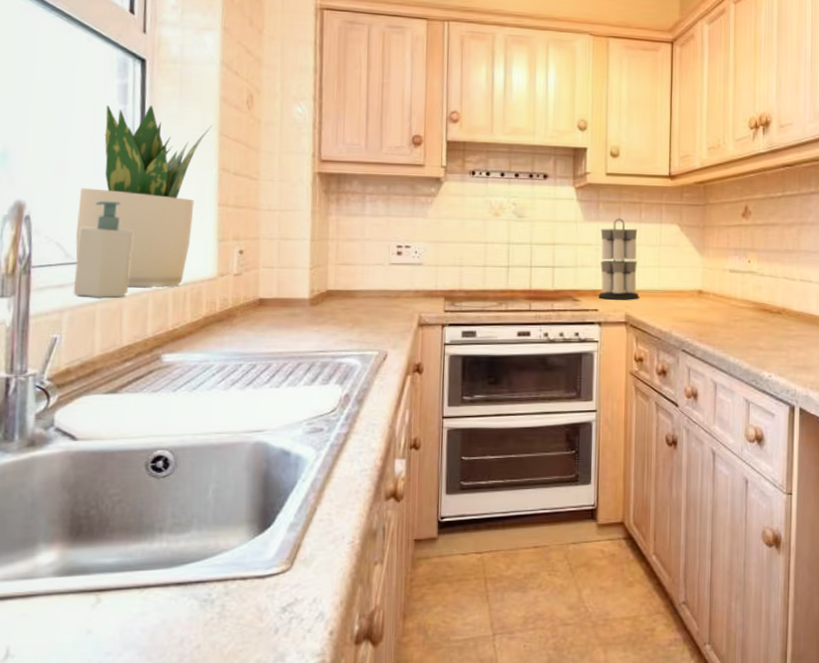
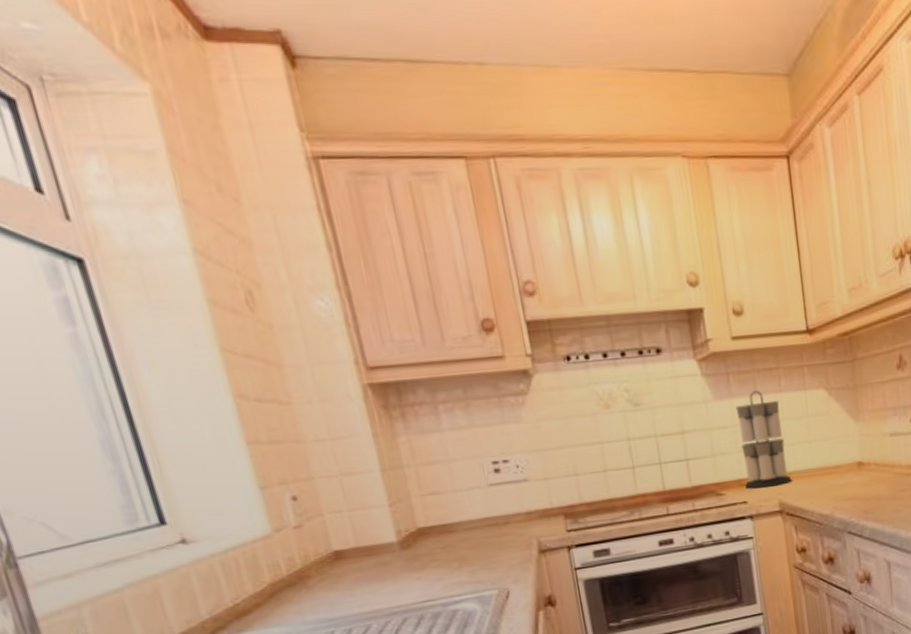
soap bottle: present [73,200,134,298] -> none [66,458,160,585]
planter: present [75,105,213,288] -> none [47,322,228,564]

